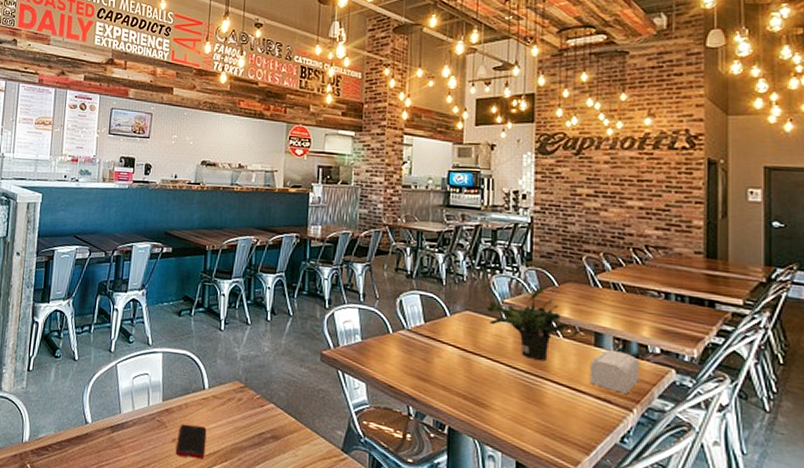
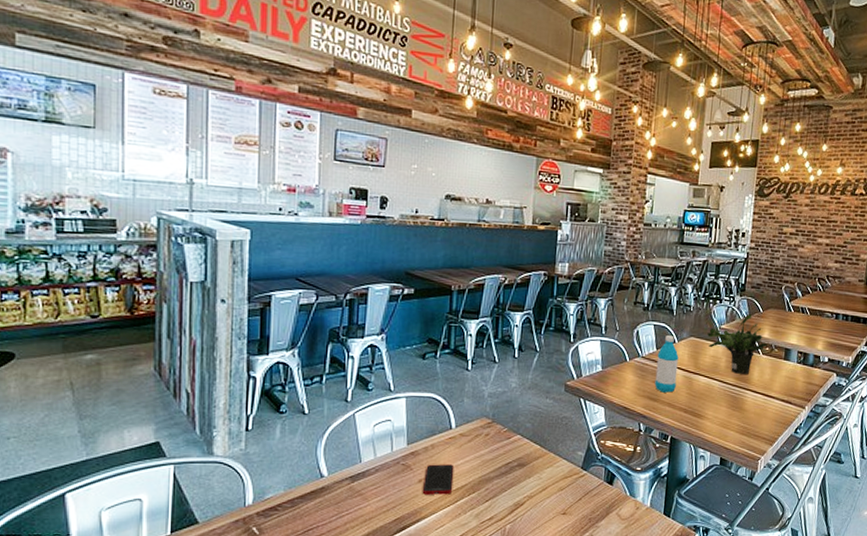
water bottle: none [424,307,452,374] -> present [655,335,679,393]
tissue box: present [590,349,639,394] -> none [778,361,813,395]

